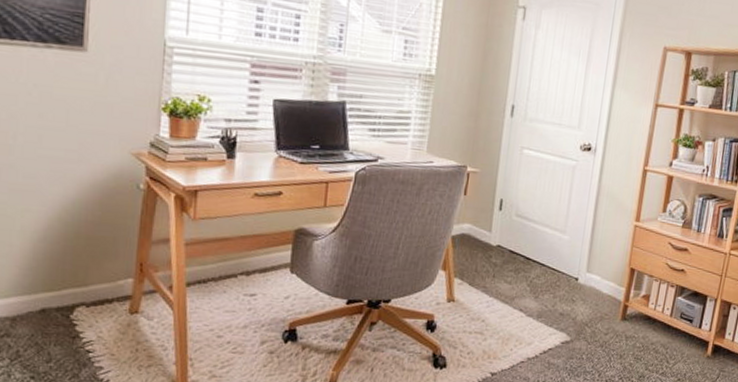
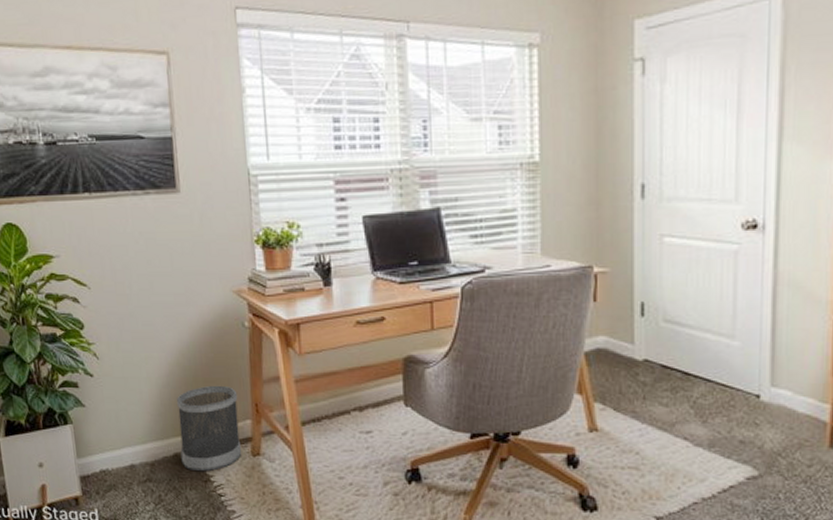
wastebasket: none [49,242,122,328] -> present [176,385,242,472]

